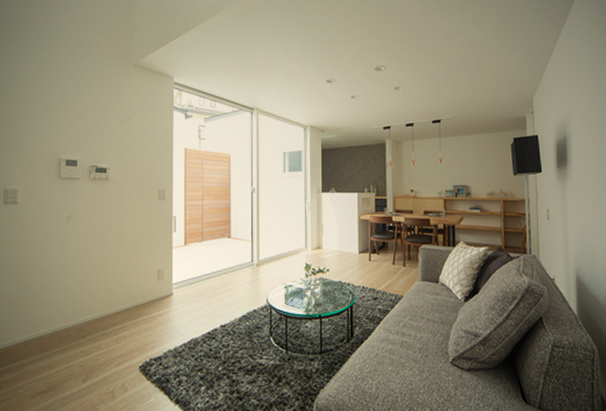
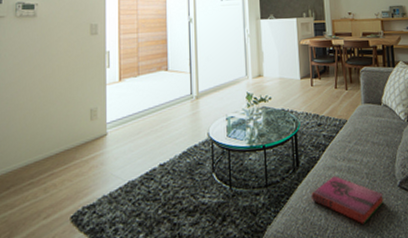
hardback book: none [364,348,435,396] -> present [311,176,384,225]

